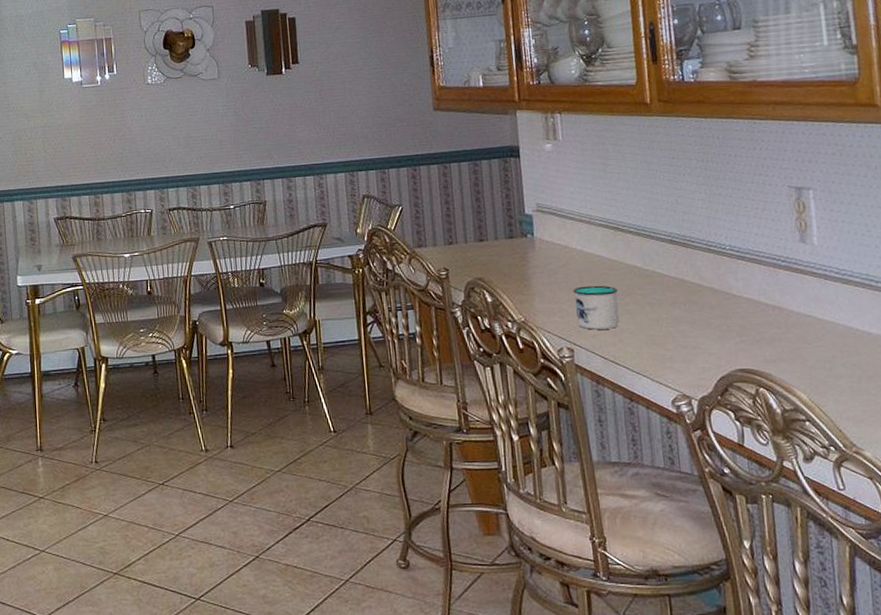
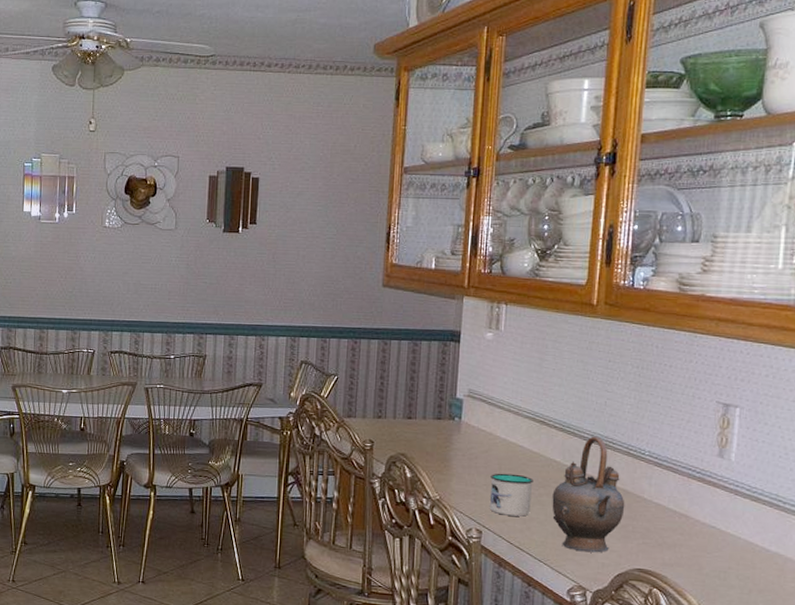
teapot: none [639,236,716,359] -> present [552,436,625,553]

